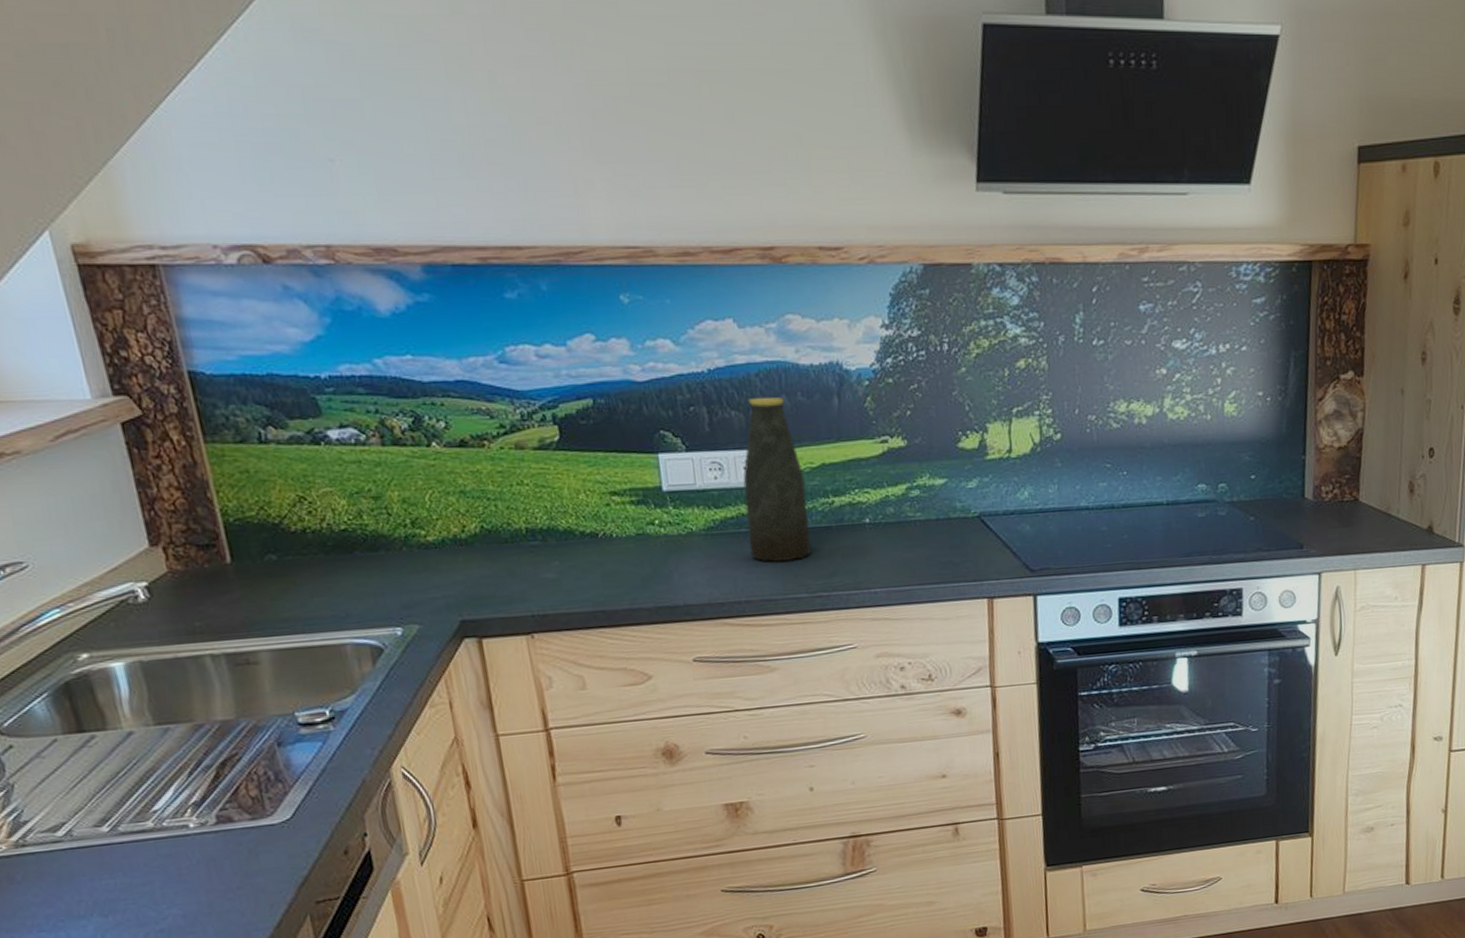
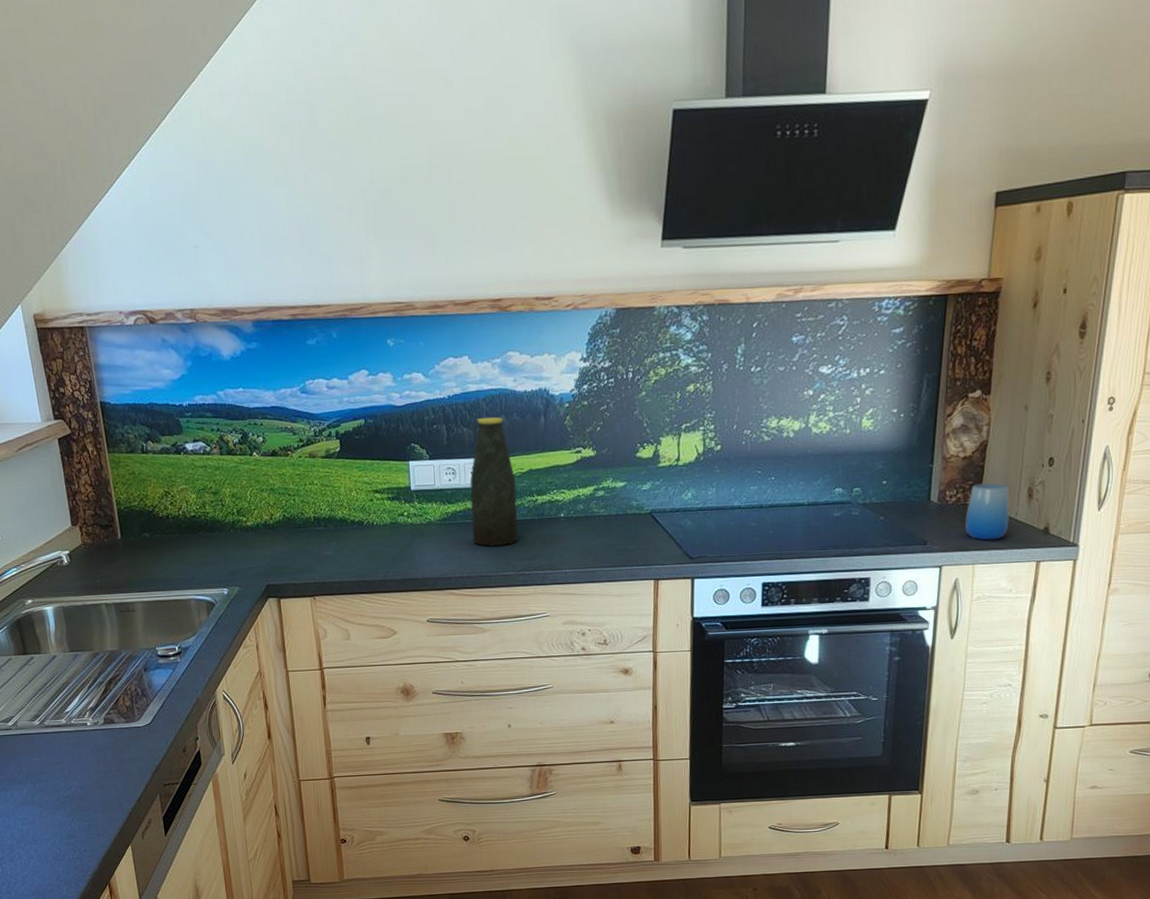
cup: none [1344,476,1391,542] -> present [965,483,1009,541]

